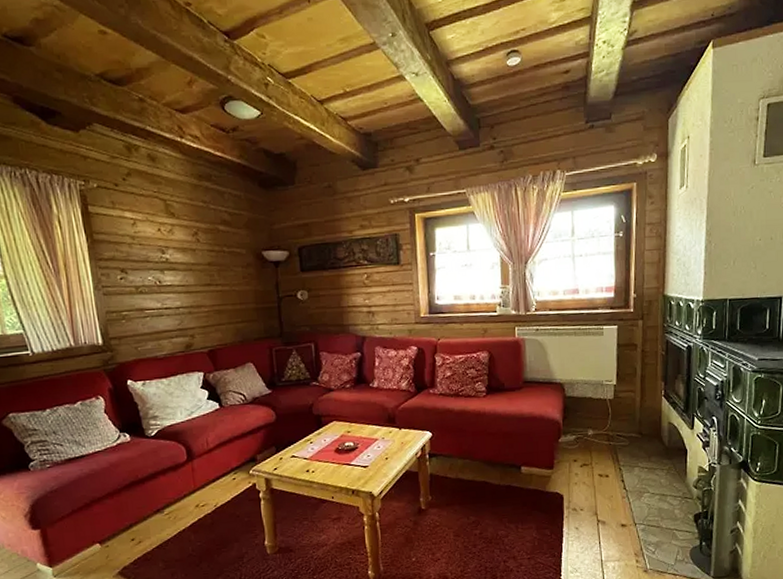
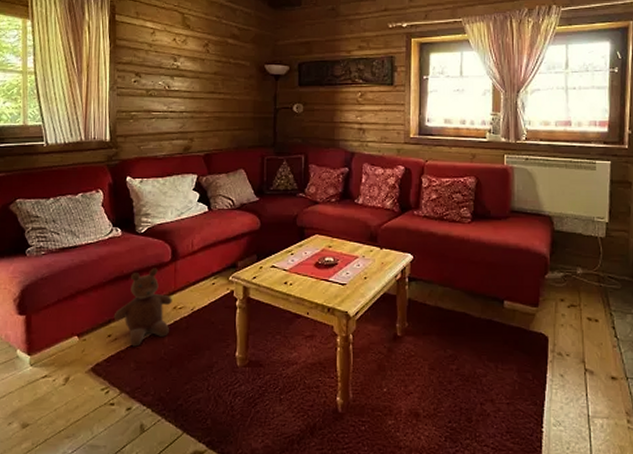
teddy bear: none [134,469,194,547] -> present [113,268,172,347]

